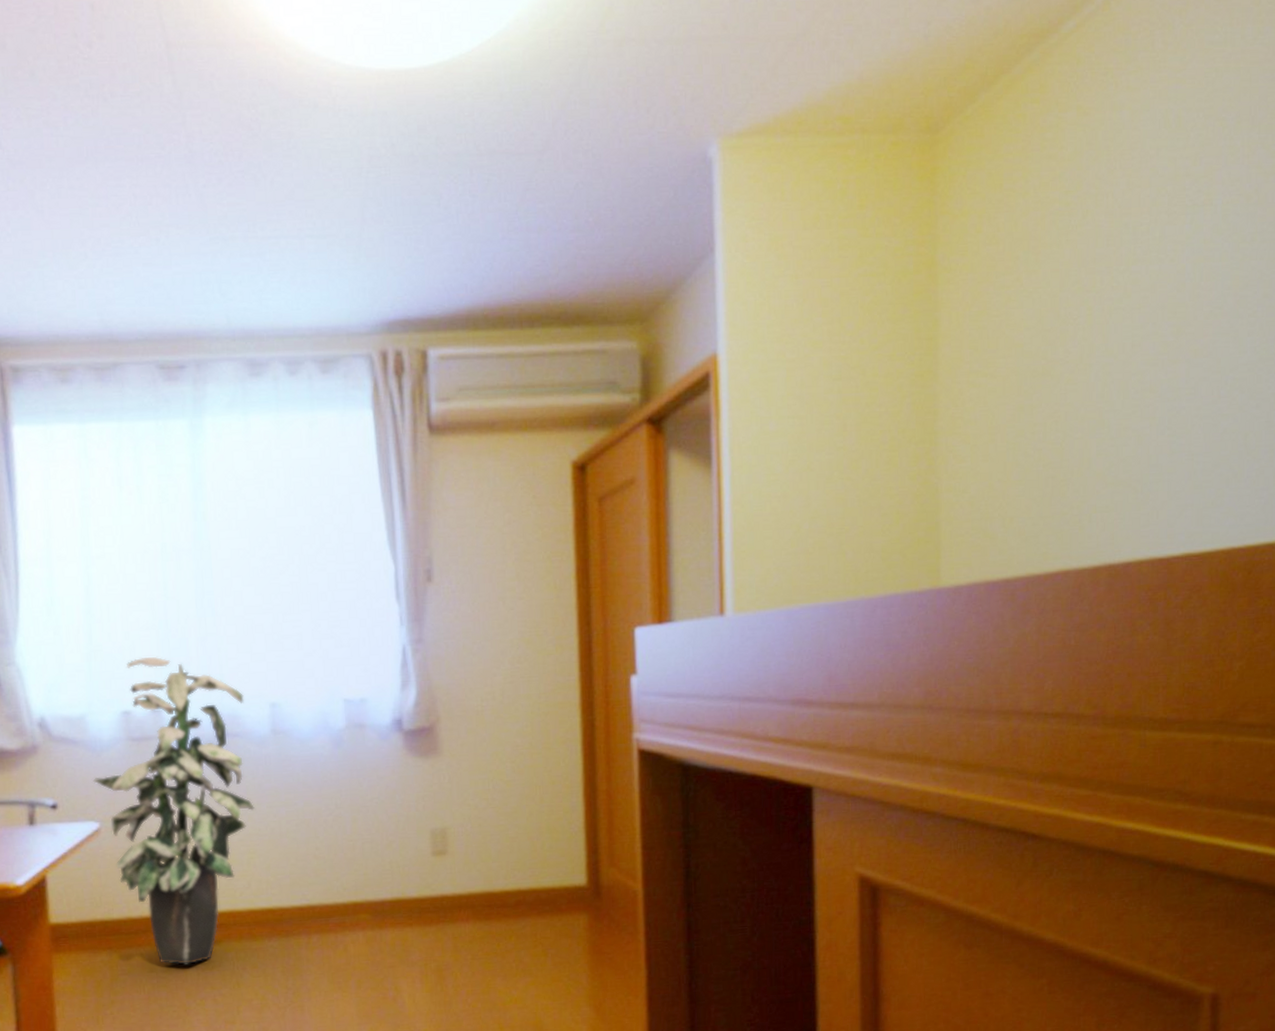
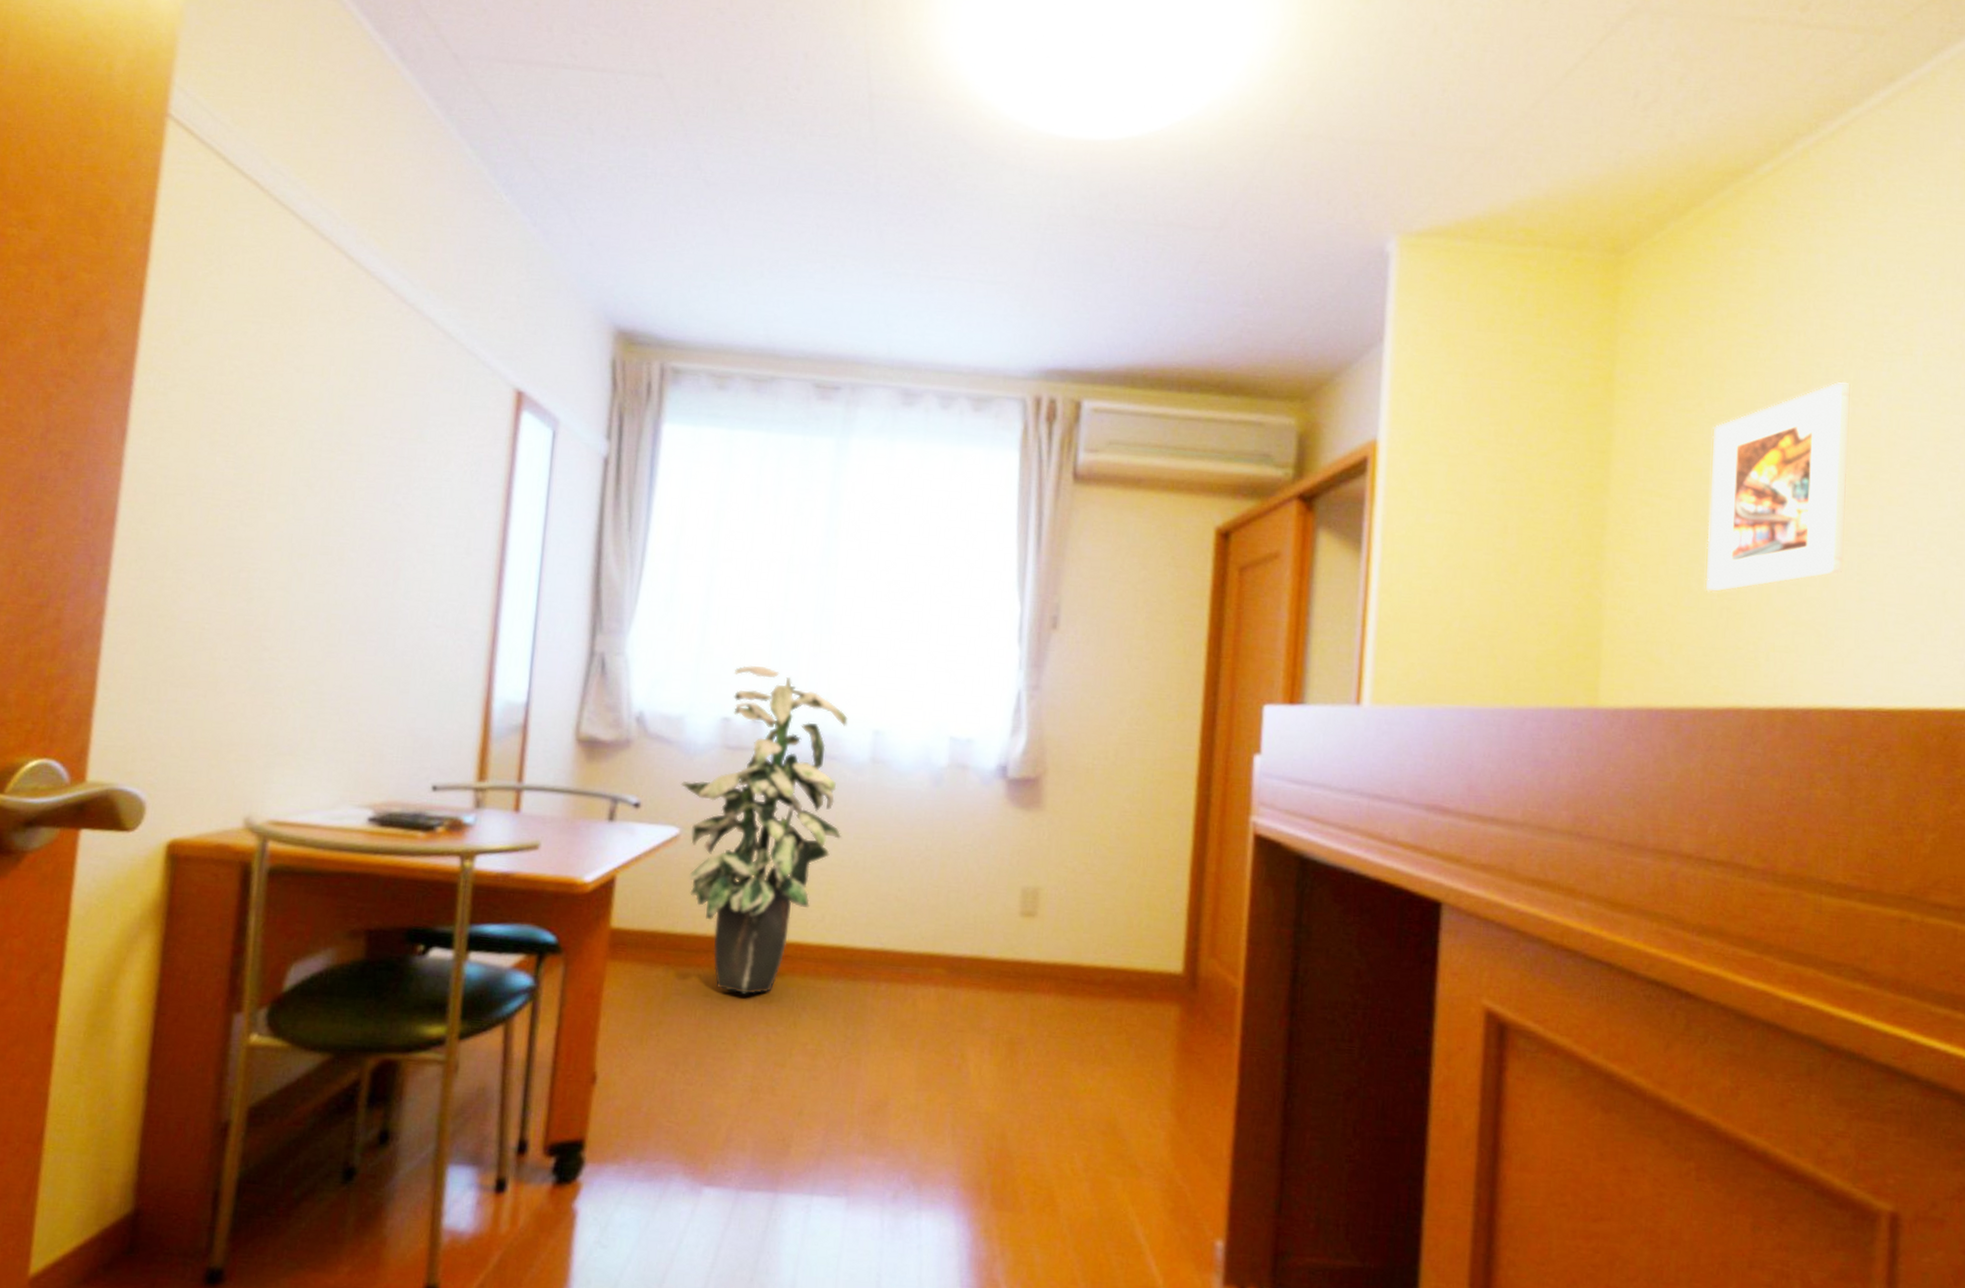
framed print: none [1031,239,1158,464] -> present [1705,381,1852,593]

